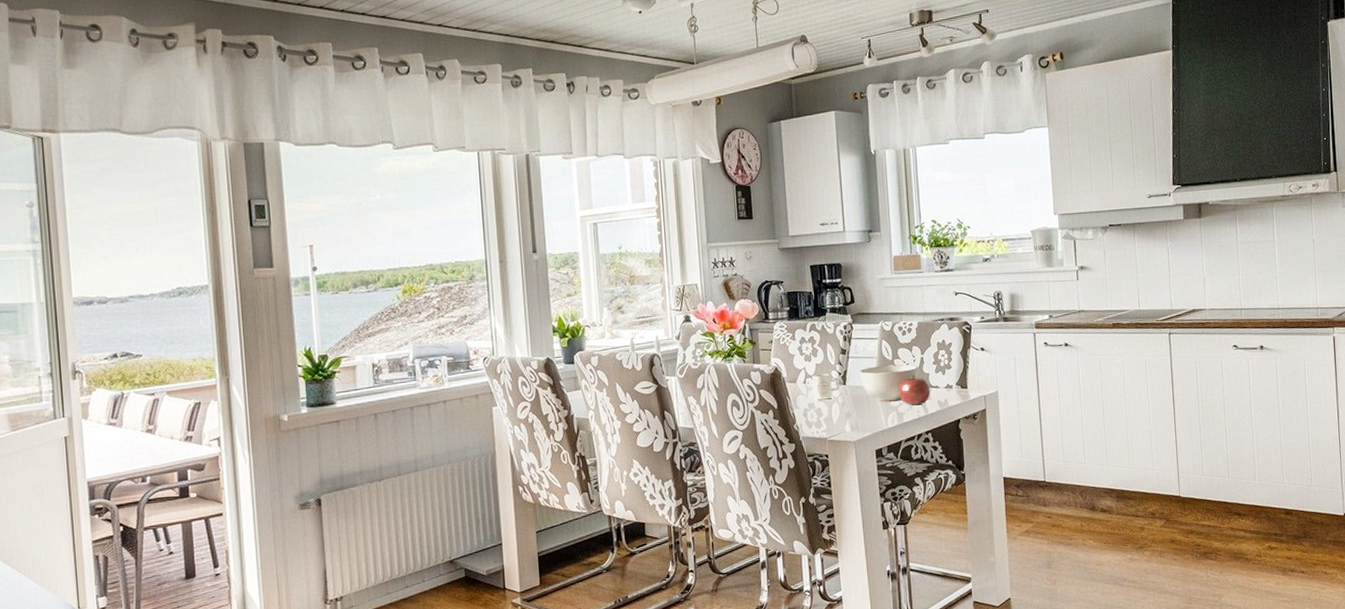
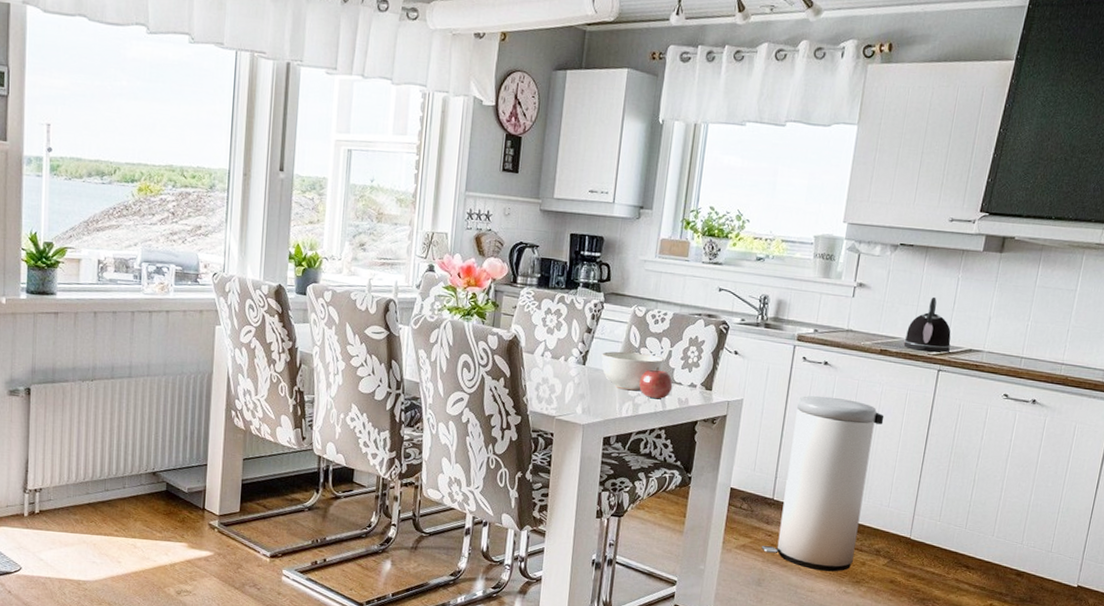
mug: present [811,373,840,400] -> none [549,349,579,377]
pedal bin: none [1043,375,1132,543] -> present [761,395,885,572]
kettle: none [1132,267,1176,319] -> present [903,296,951,353]

